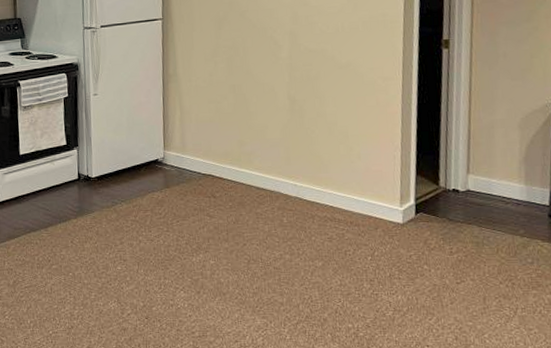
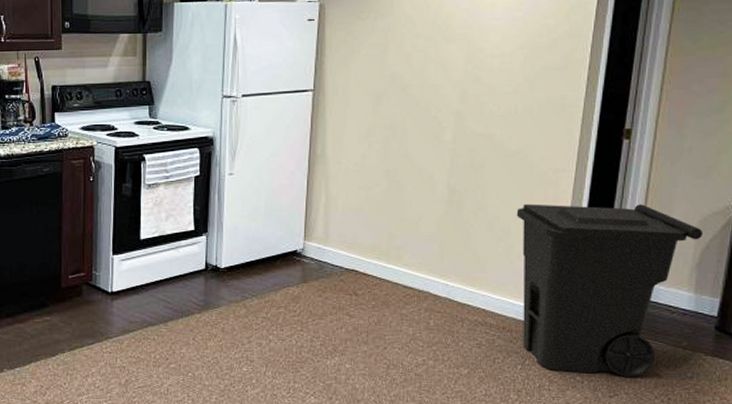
trash can: none [352,106,527,265] -> present [516,204,704,378]

